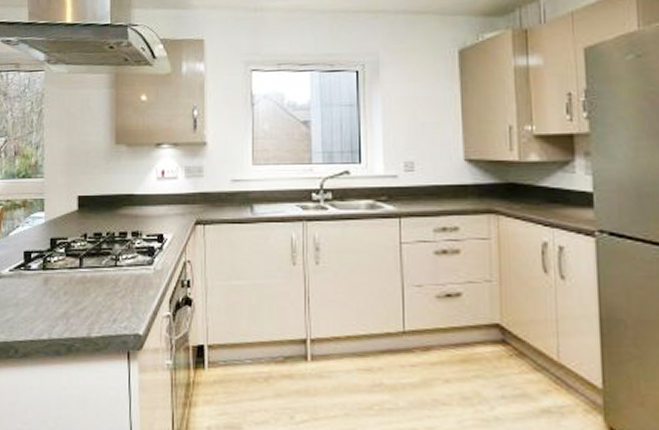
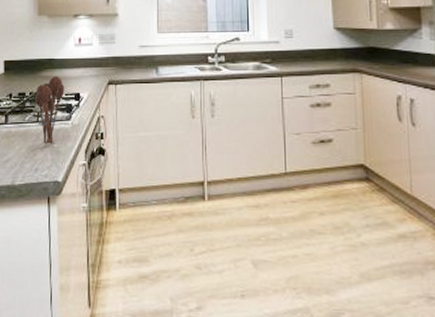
utensil holder: none [113,214,146,292] -> present [35,76,65,144]

